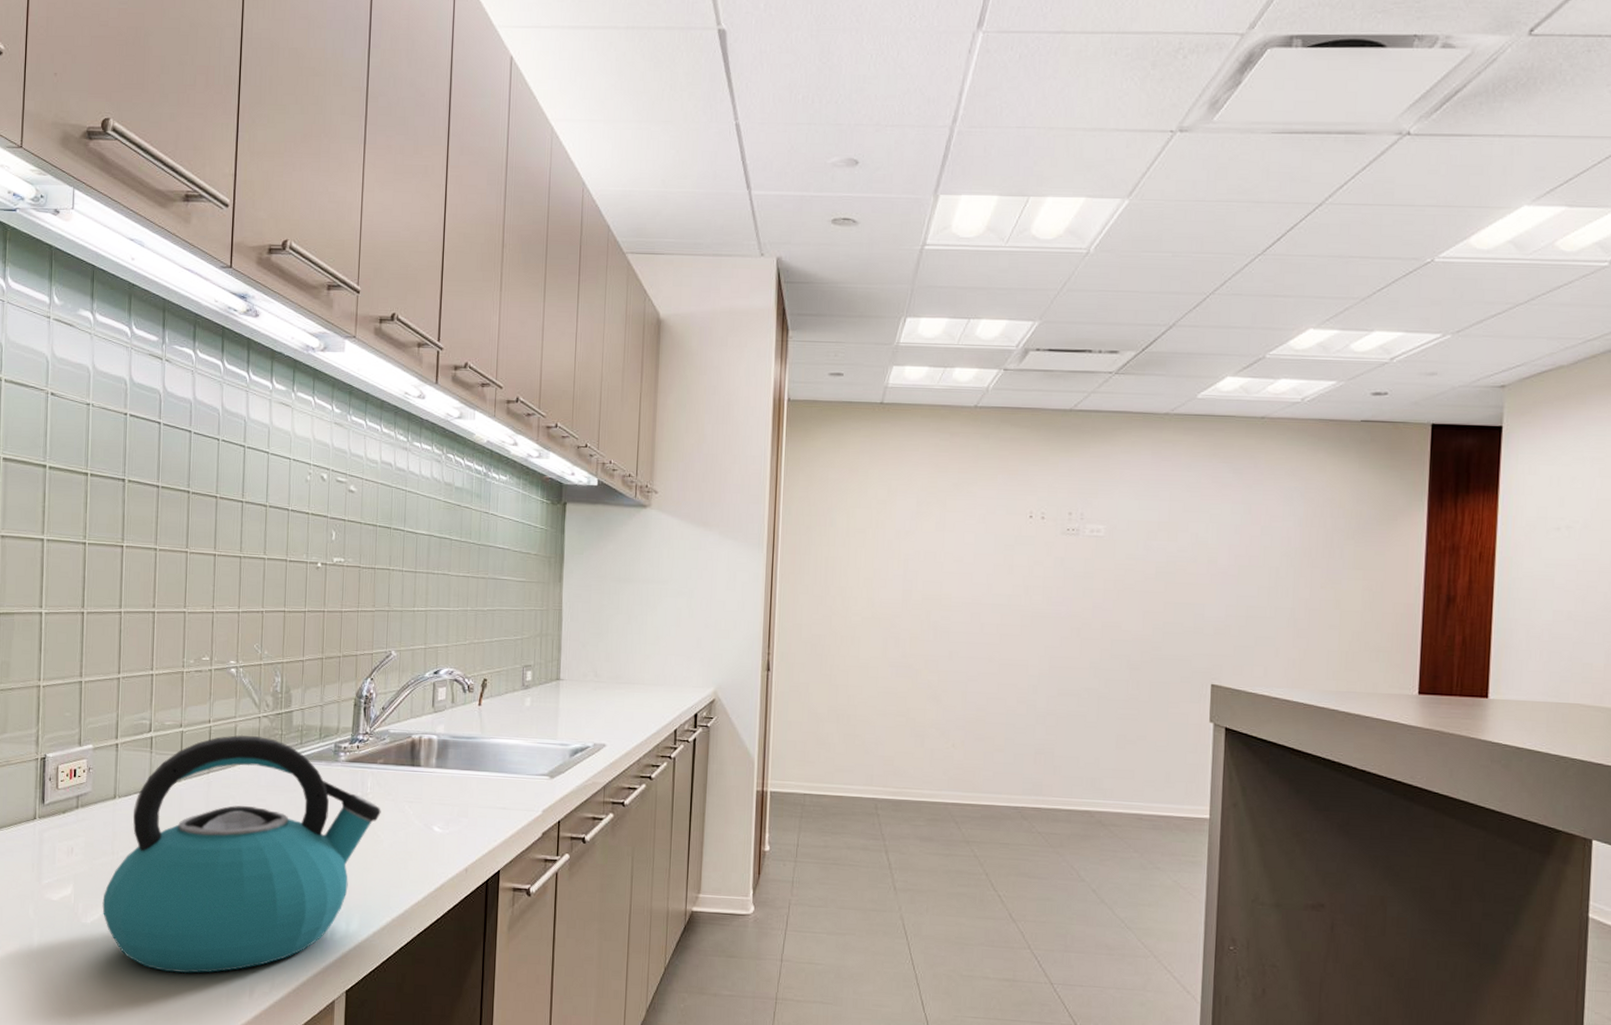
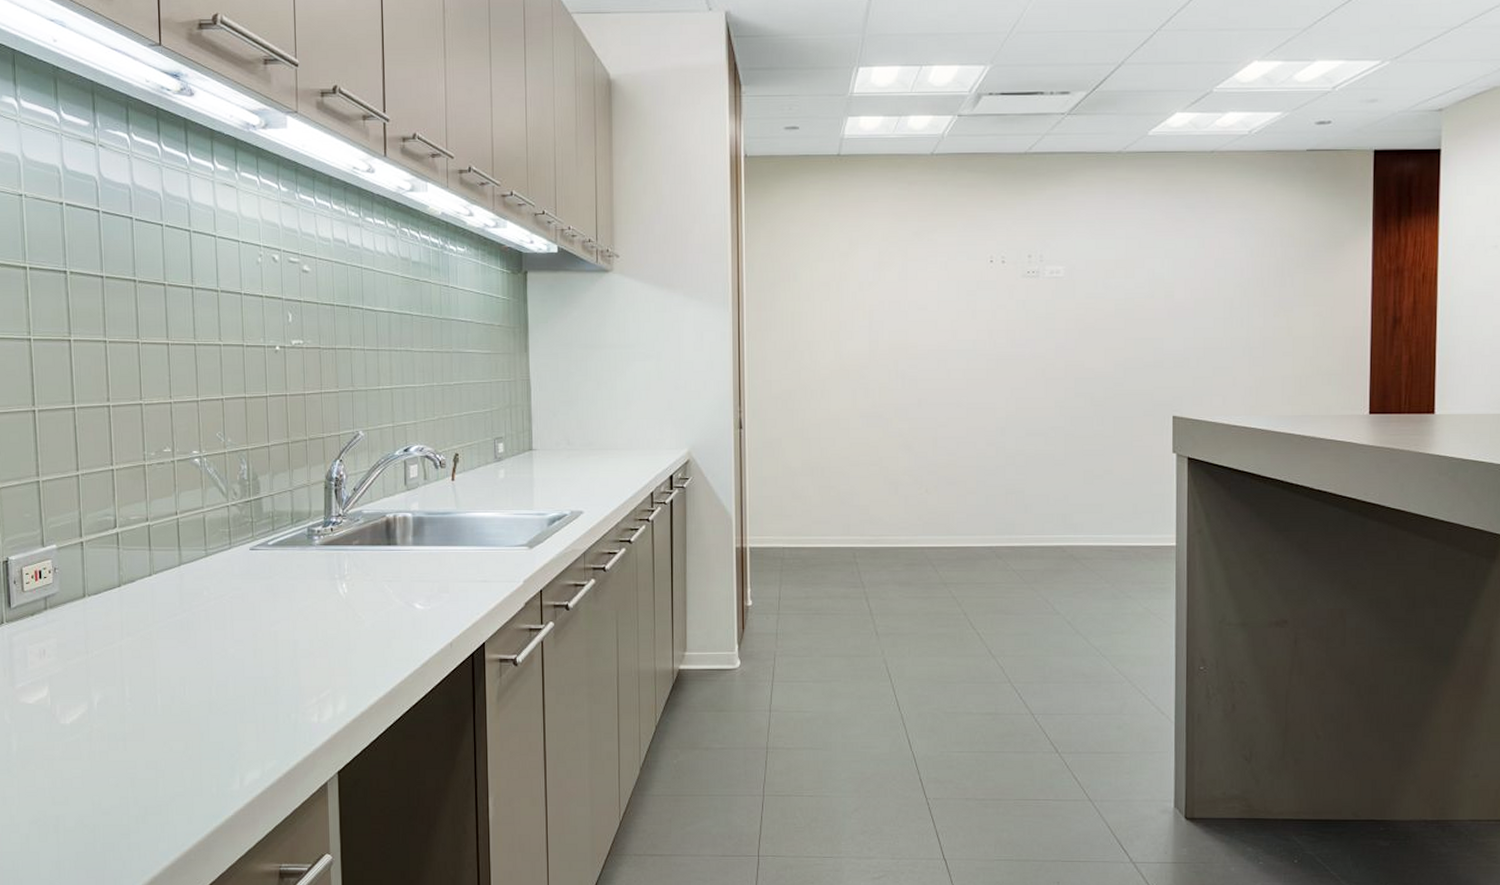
kettle: present [102,734,381,974] -> none [80,525,360,767]

